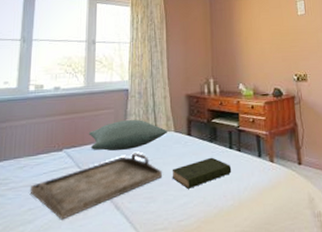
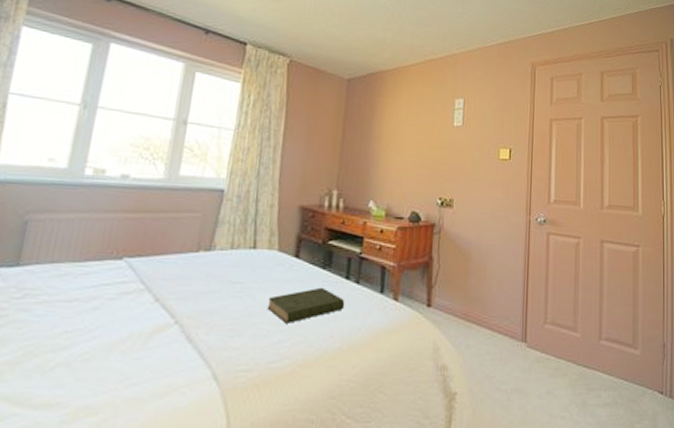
serving tray: present [29,153,163,220] -> none [68,272,256,349]
pillow: present [88,120,167,151] -> none [161,229,269,267]

